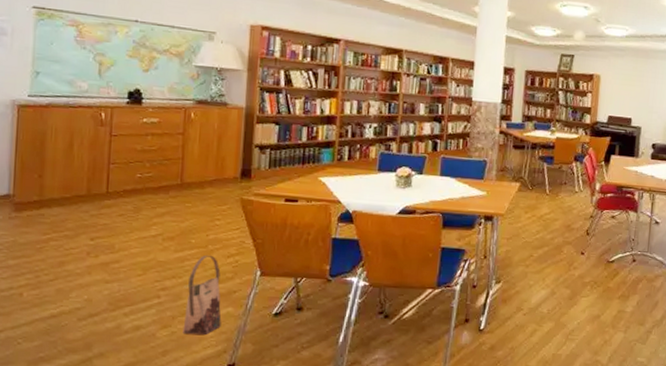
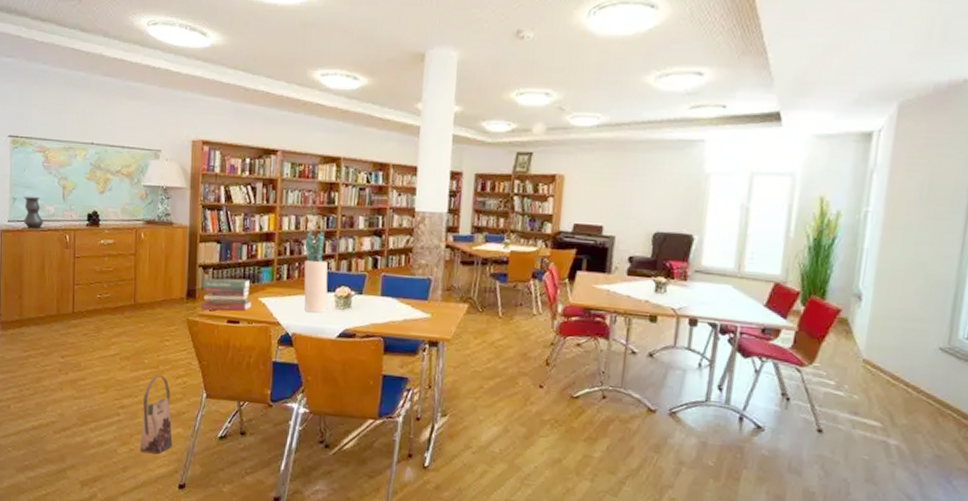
vase: none [49,70,74,106] -> present [23,196,44,230]
books: none [256,158,312,191] -> present [201,278,252,312]
vase: none [365,111,390,193] -> present [303,227,328,314]

